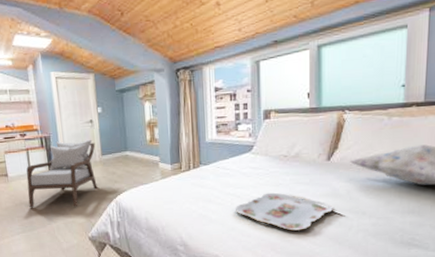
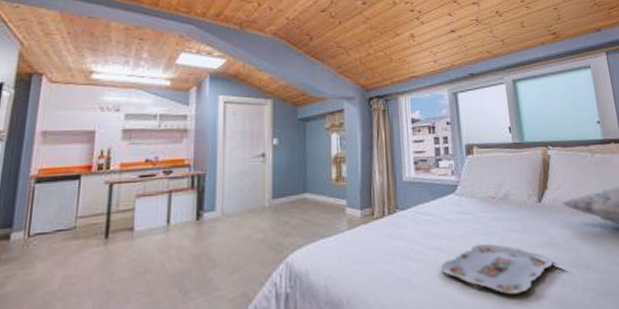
armchair: present [26,139,97,208] -> none [157,178,265,279]

